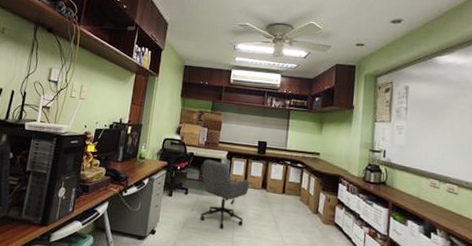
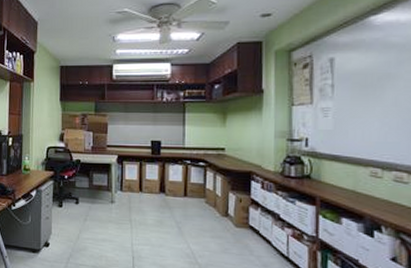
office chair: present [199,159,249,228] -> none [91,165,145,238]

